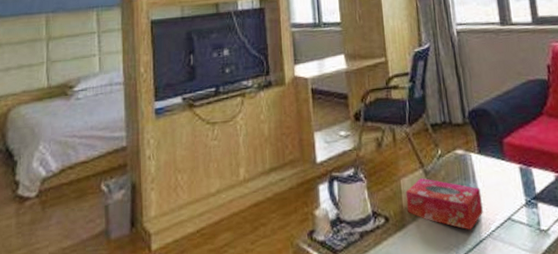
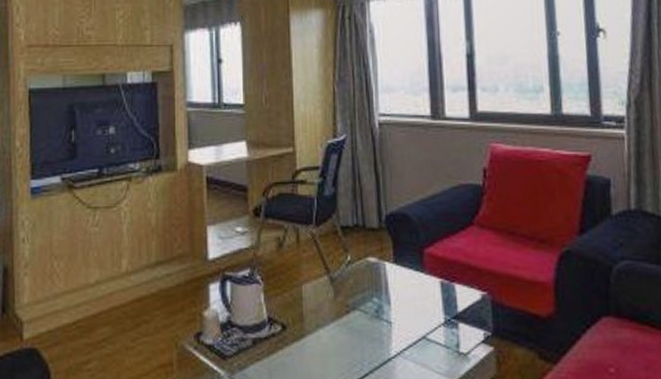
tissue box: present [405,178,483,230] -> none [307,285,394,346]

